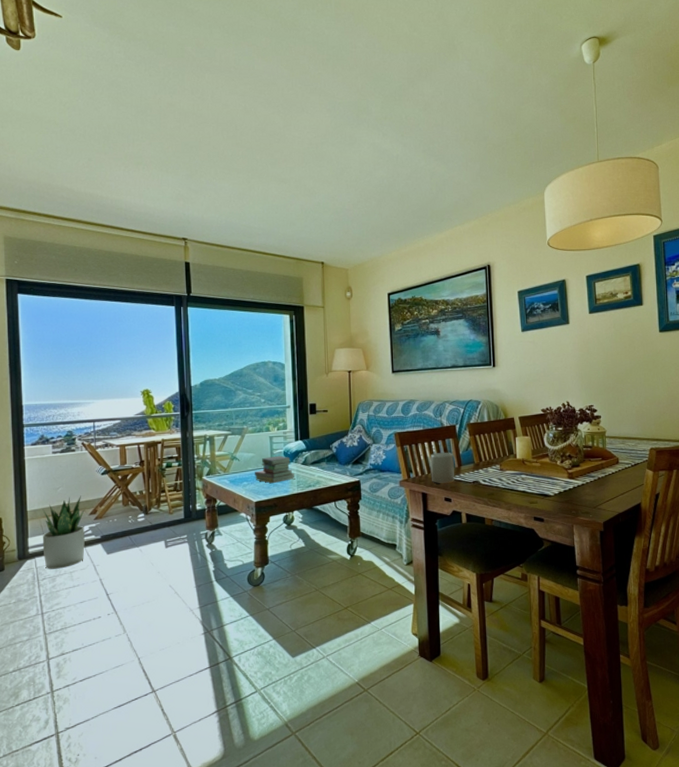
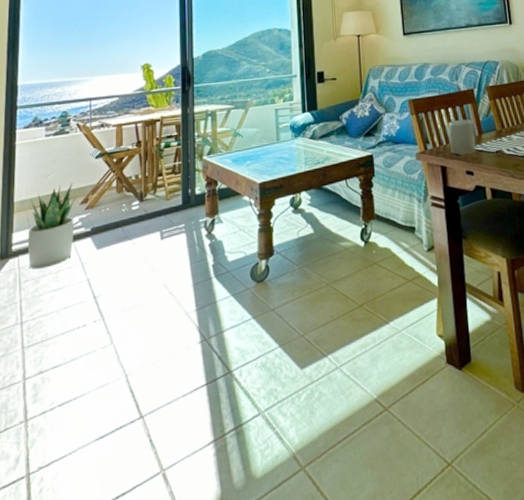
books: present [254,455,294,484] -> none [258,129,302,162]

